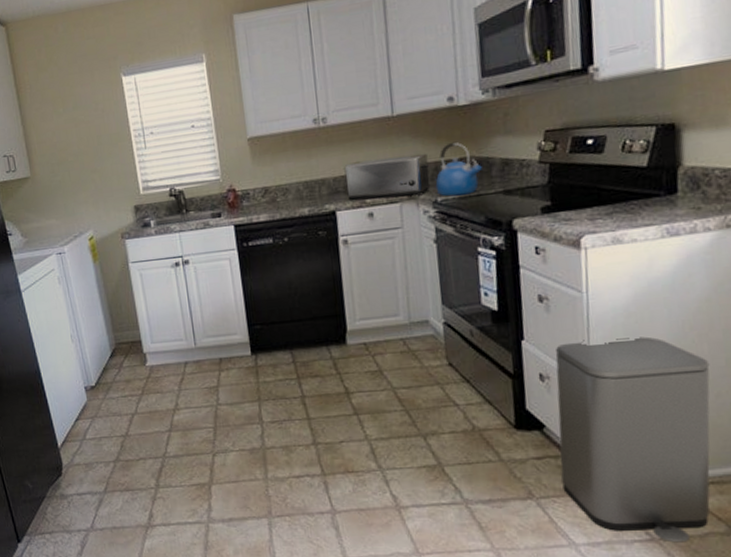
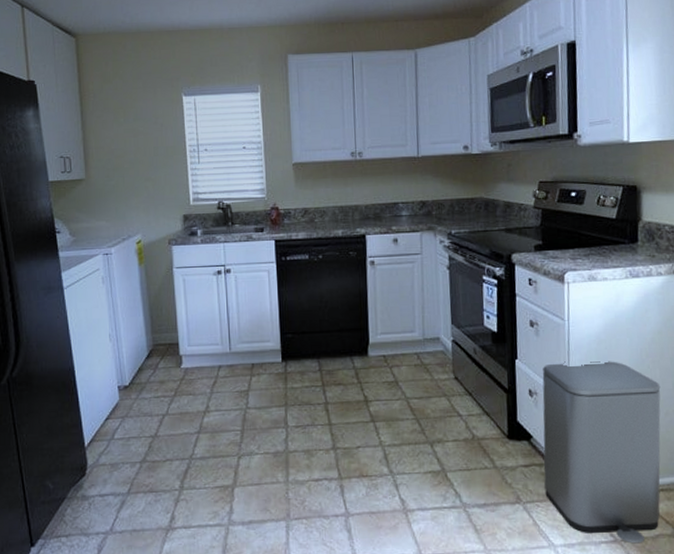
toaster: present [344,153,430,200] -> none [375,191,446,228]
kettle: present [435,141,482,197] -> none [450,184,489,230]

